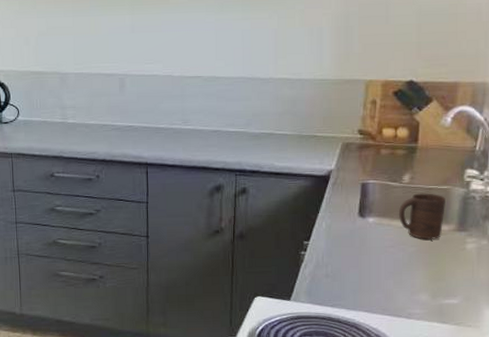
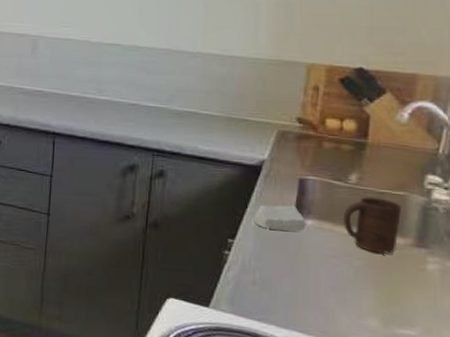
soap bar: none [325,207,368,229] -> present [254,204,306,232]

